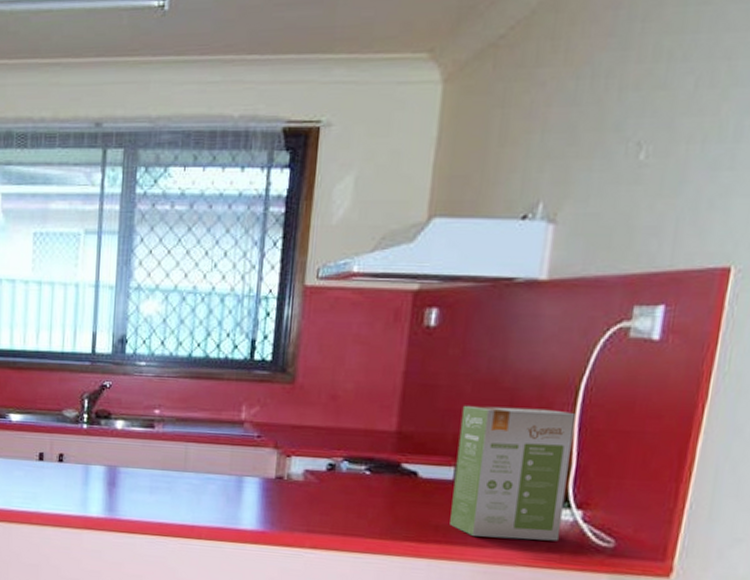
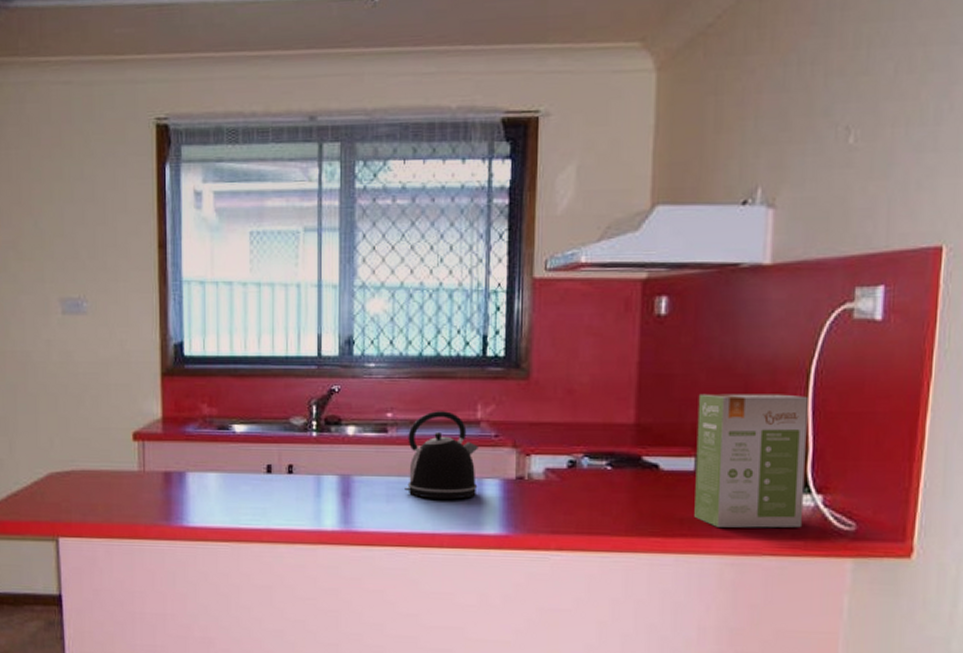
kettle: none [167,410,242,495] -> present [404,411,480,500]

